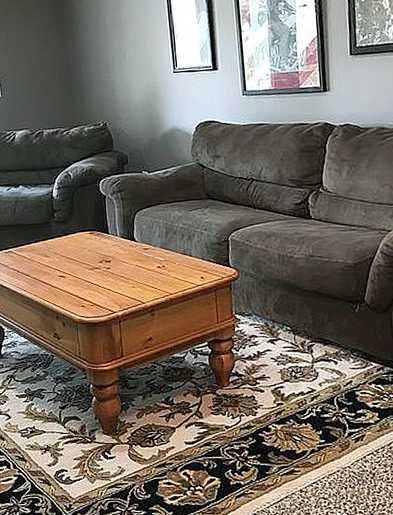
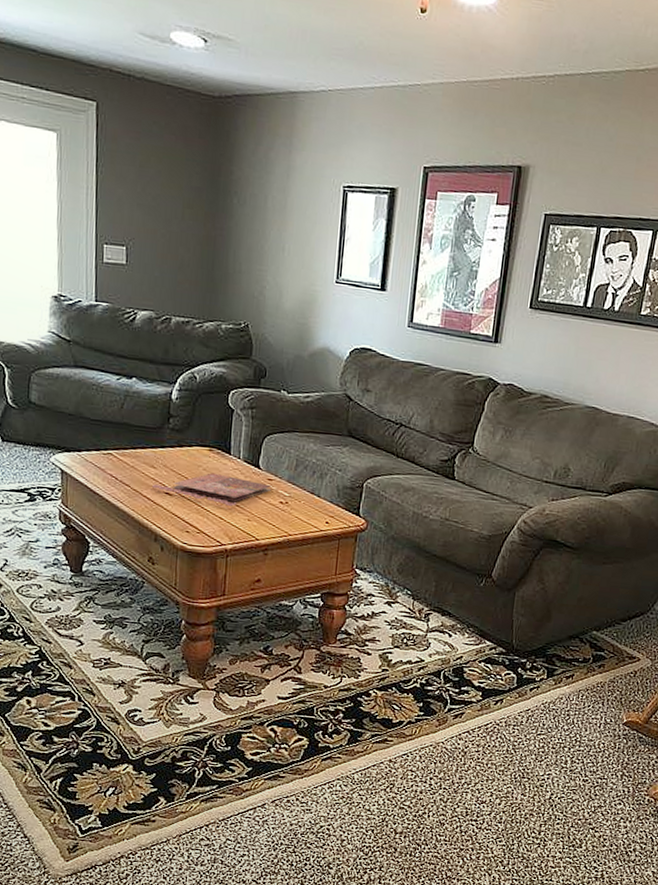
cover: none [47,252,148,278] -> present [151,473,272,506]

